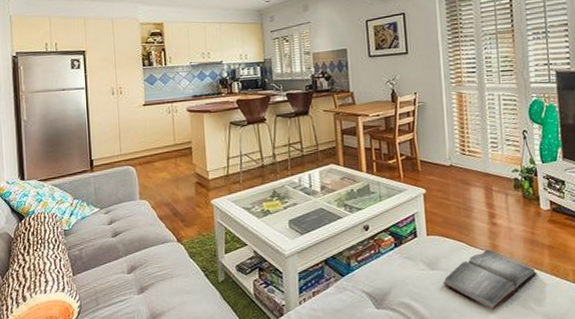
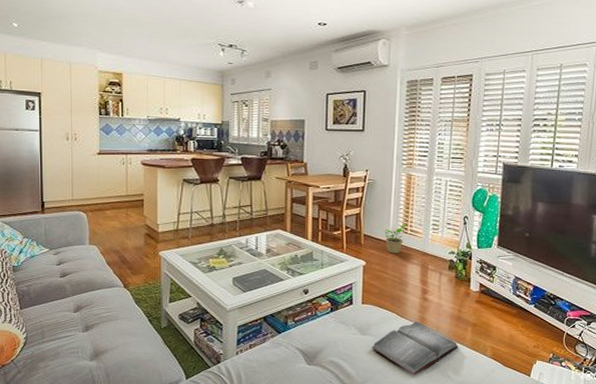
potted plant: none [441,145,463,178] -> present [384,224,406,254]

